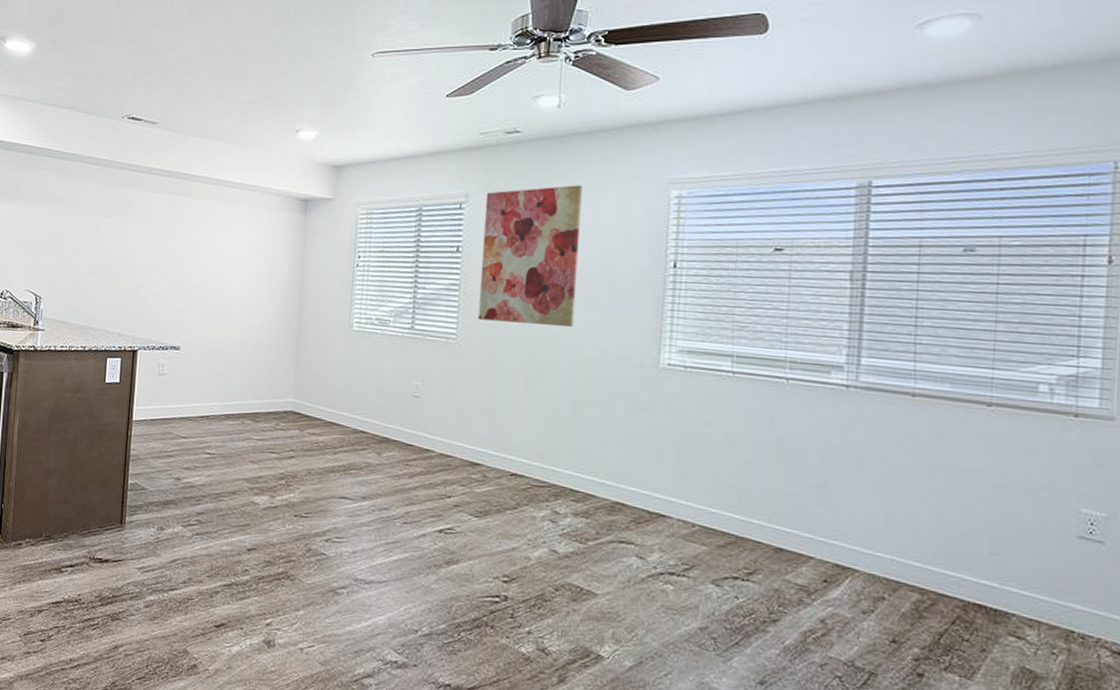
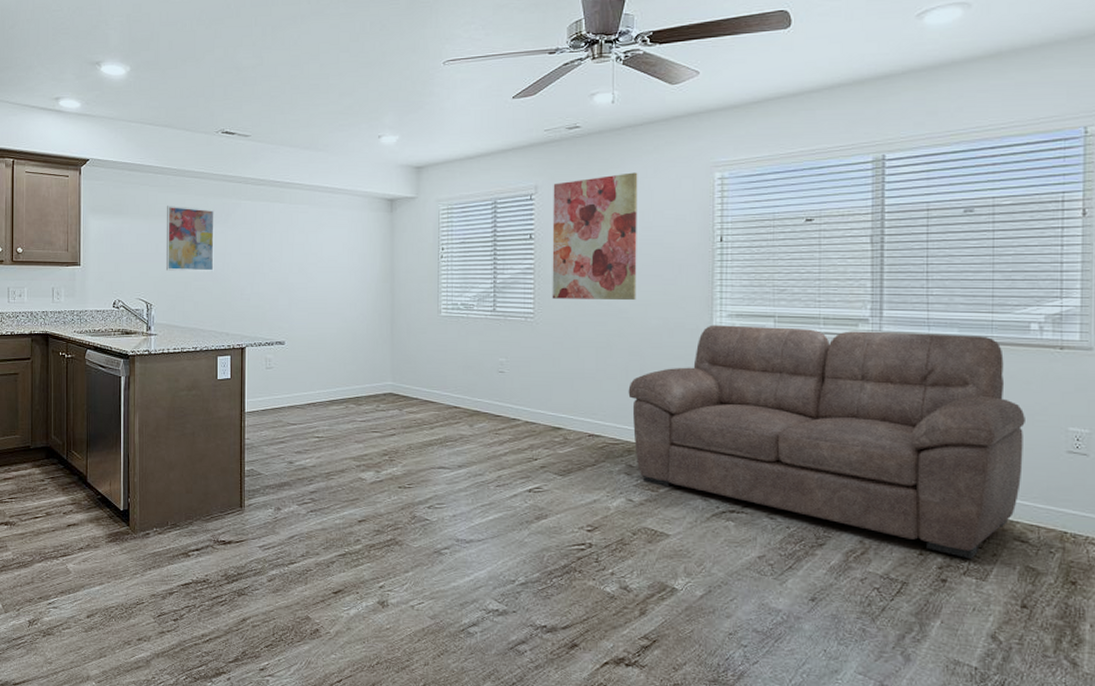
wall art: none [58,192,114,267] -> present [165,205,214,272]
sofa: none [558,360,1028,653] -> present [628,325,1025,560]

